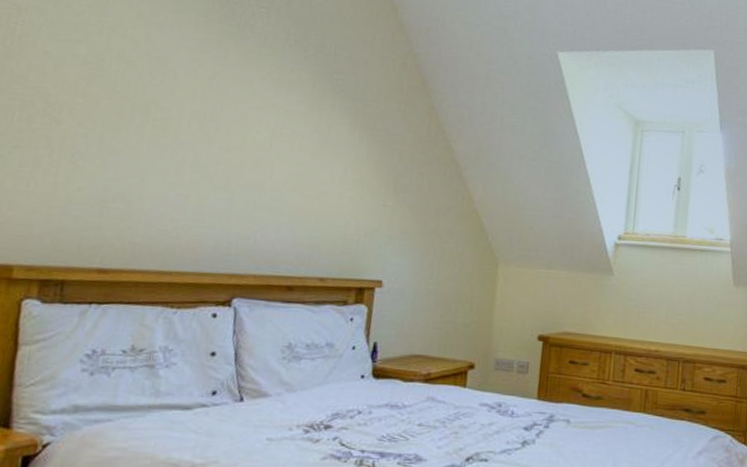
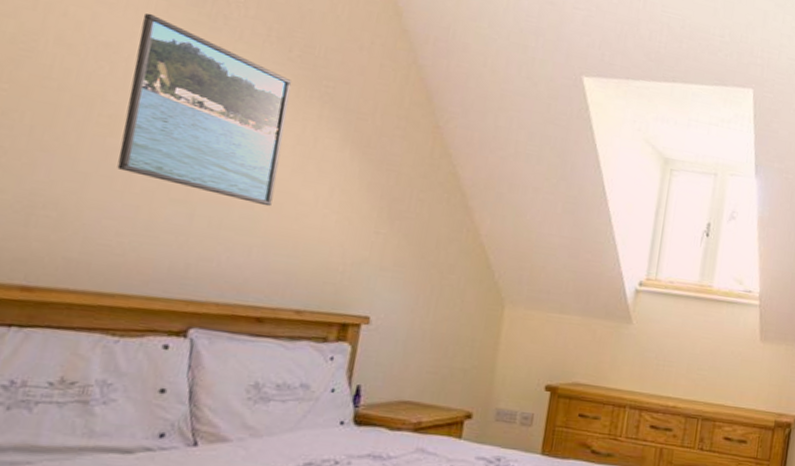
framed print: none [170,28,309,188] -> present [117,13,292,207]

